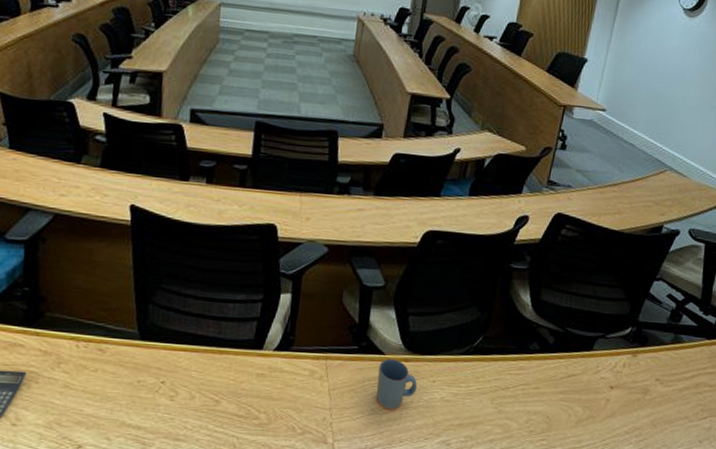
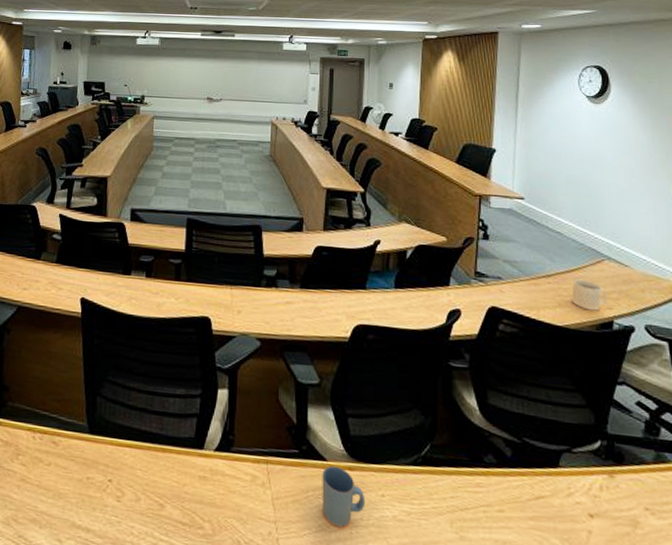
mug: none [630,187,663,217] -> present [571,279,608,311]

